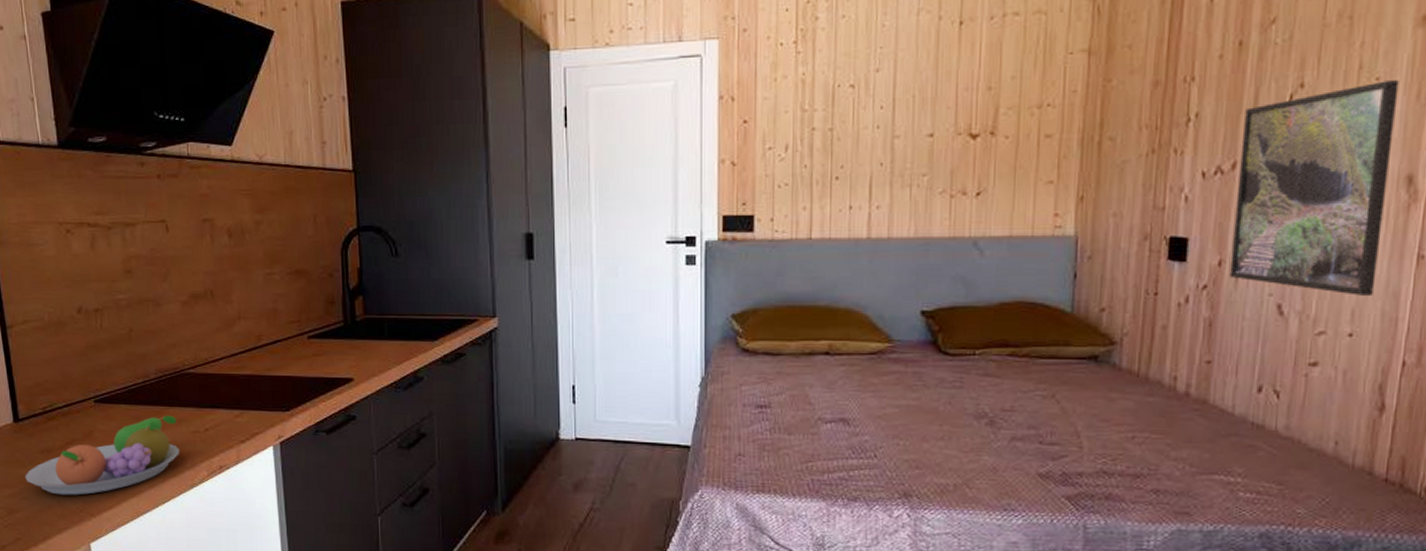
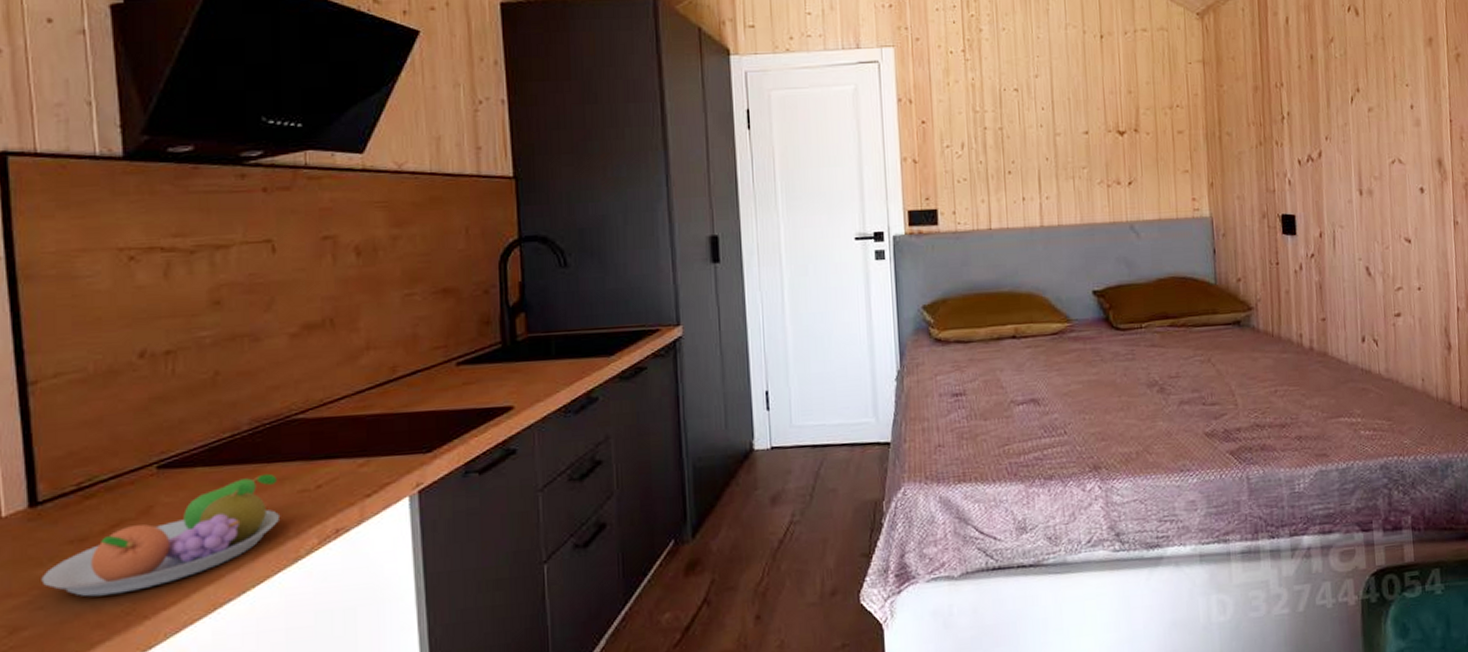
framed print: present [1229,80,1399,296] -> none [1322,86,1430,256]

